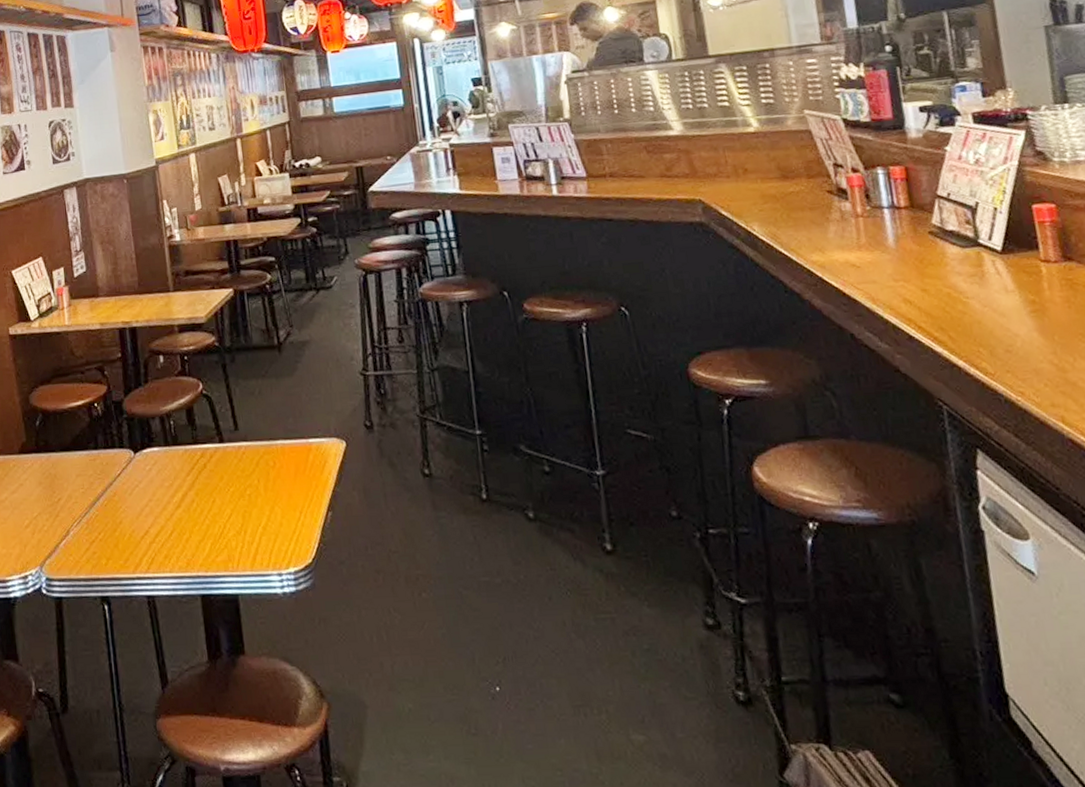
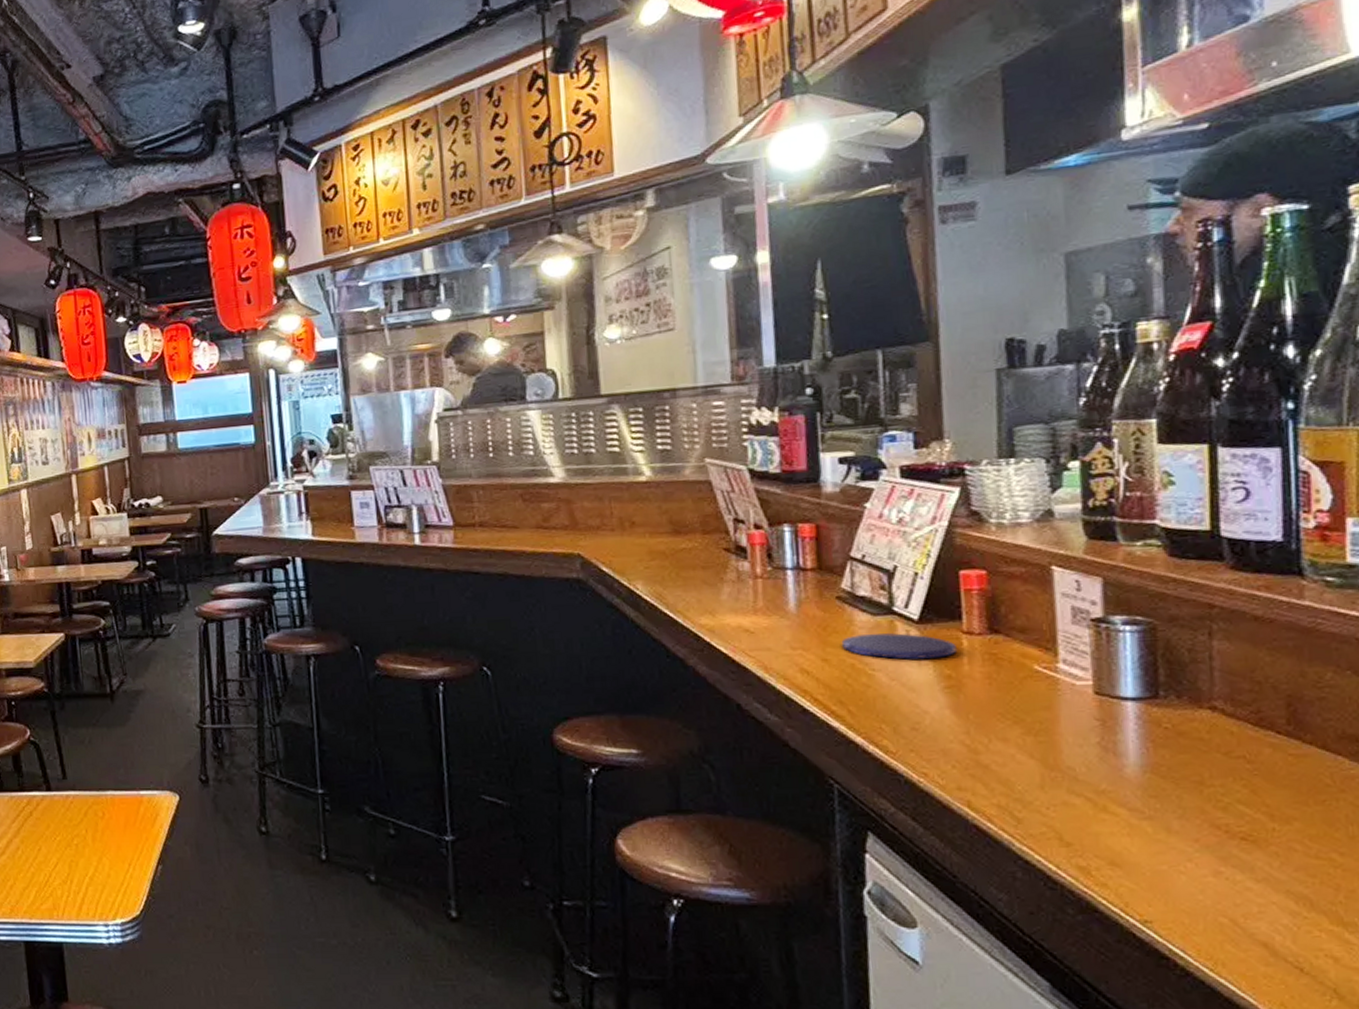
saucer: none [937,263,1038,287] -> present [841,632,957,660]

